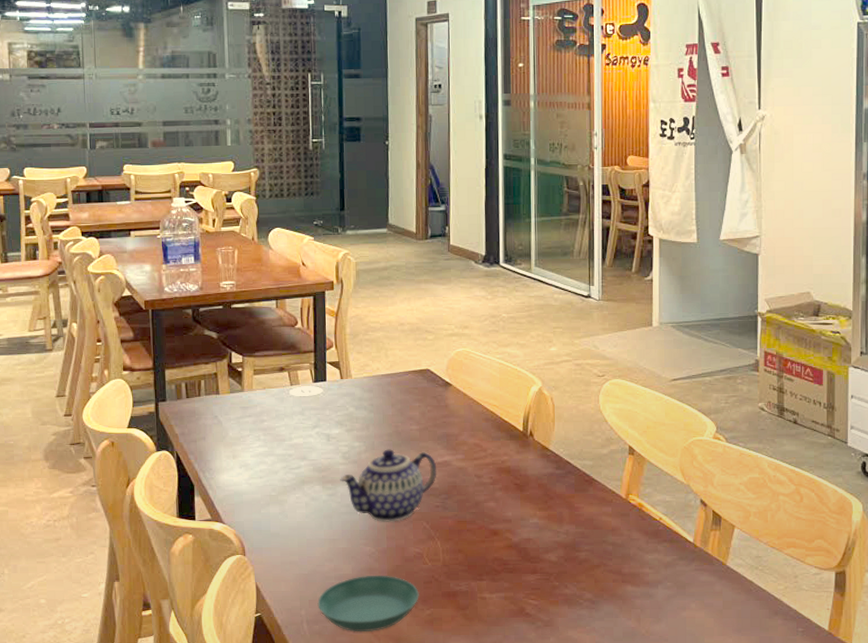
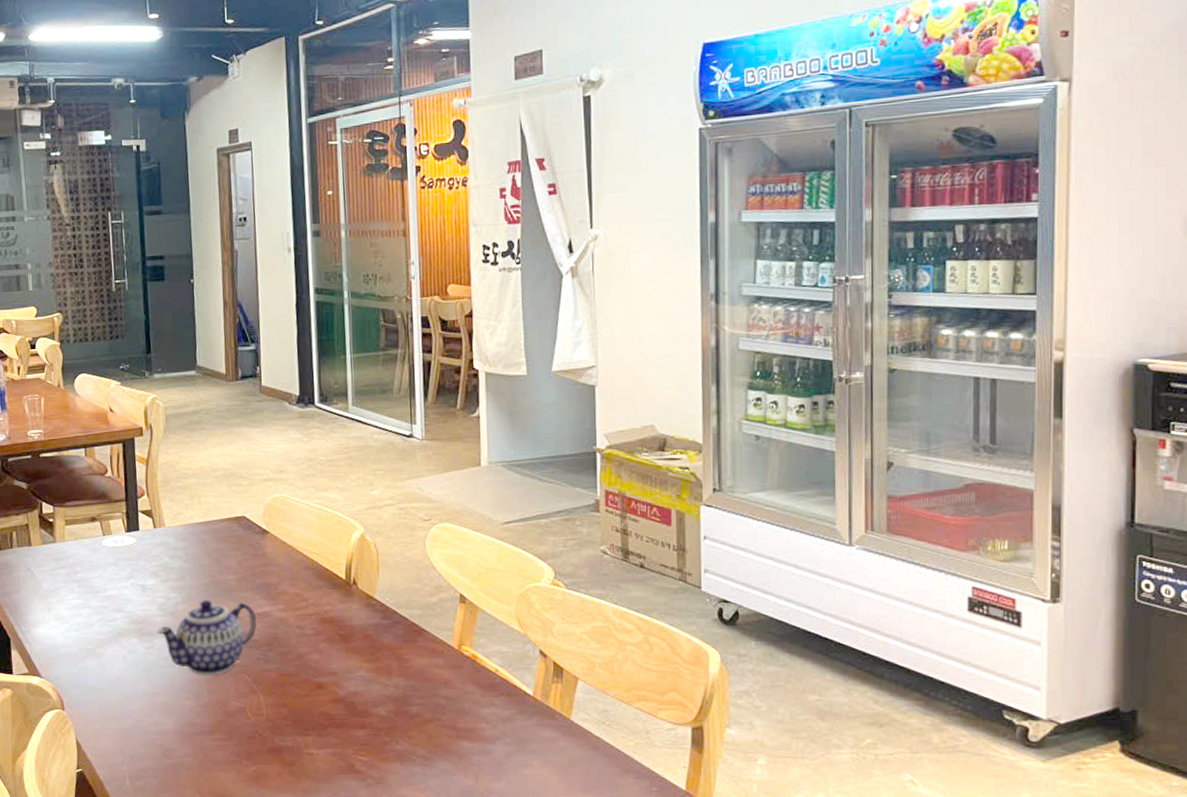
saucer: present [317,575,419,632] -> none [139,730,243,789]

